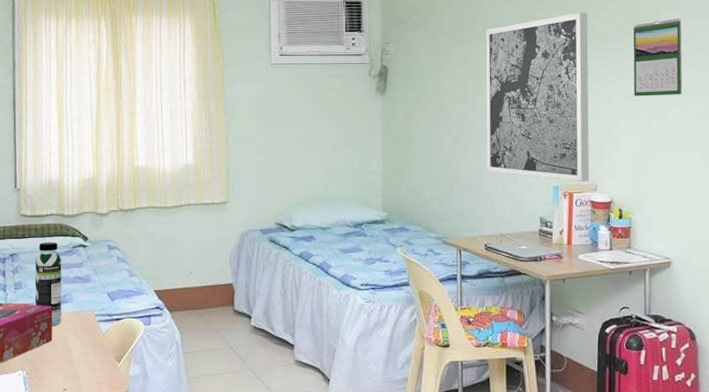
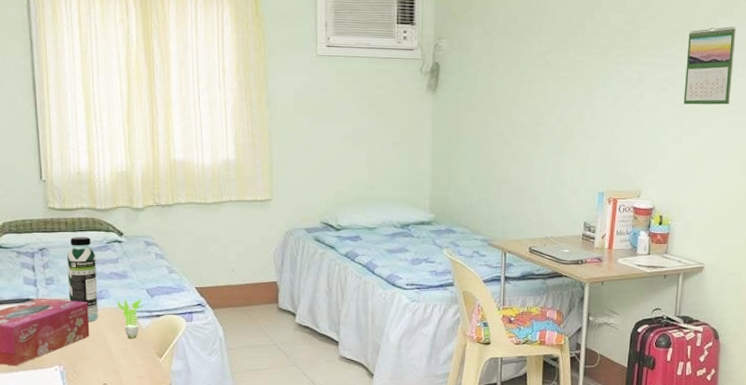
plant: none [79,302,104,344] -> present [117,299,143,340]
wall art: present [485,12,590,182] -> none [535,14,645,189]

